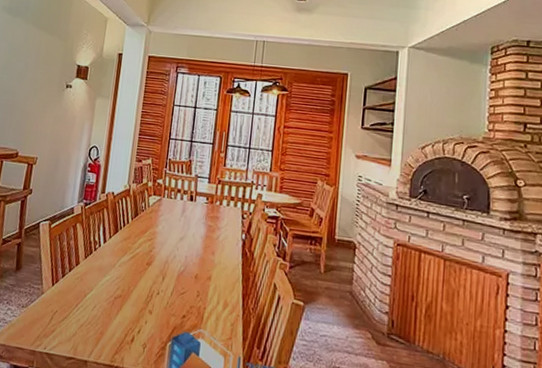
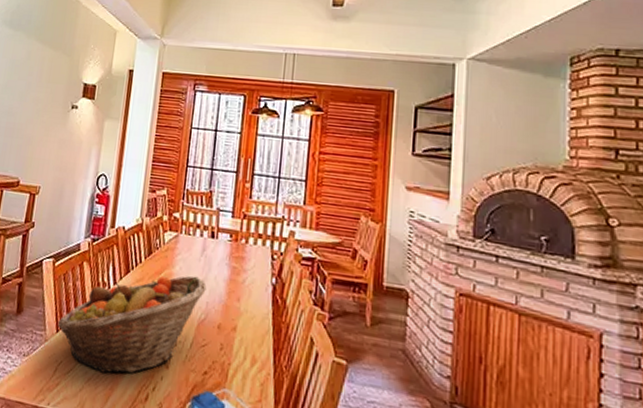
fruit basket: none [53,233,186,320] -> present [57,275,207,373]

